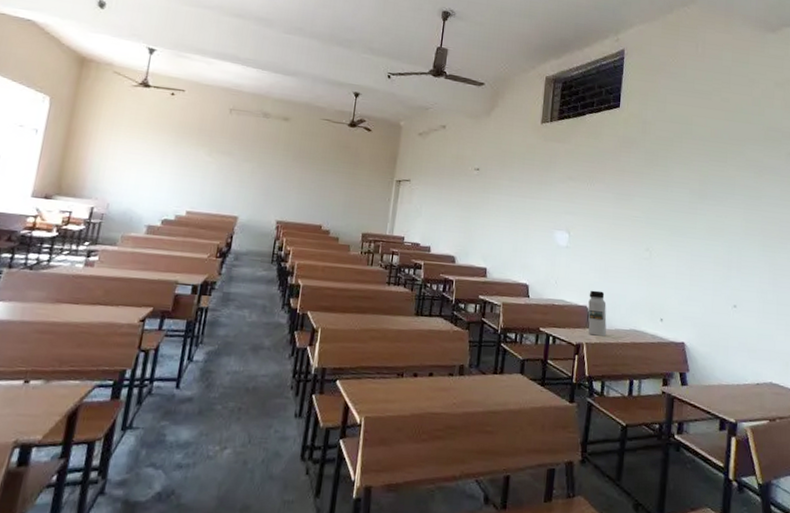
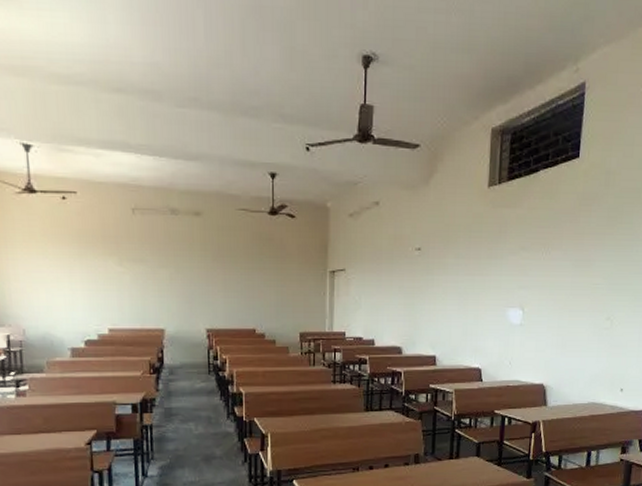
water bottle: present [588,290,607,337] -> none [544,367,565,412]

